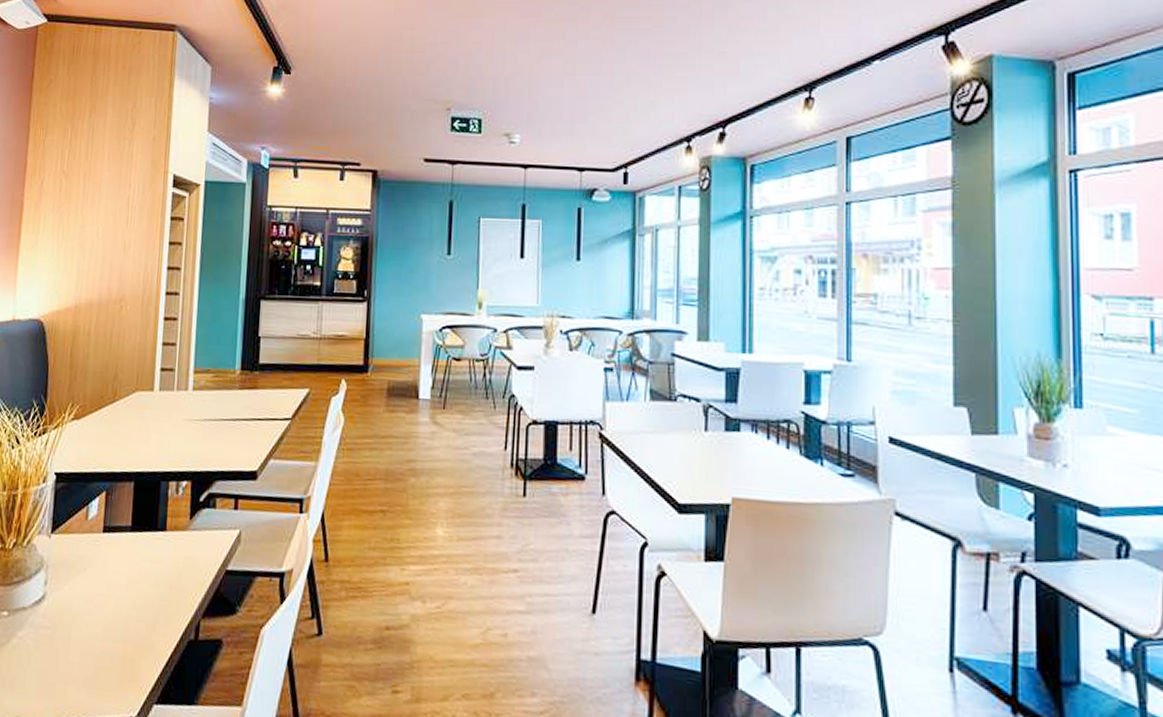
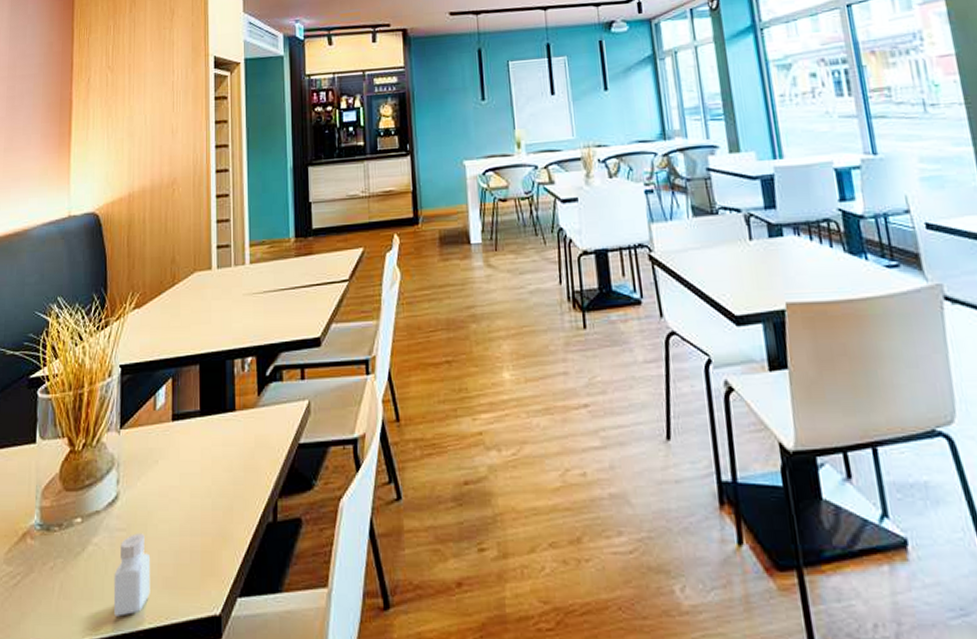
pepper shaker: none [34,633,73,707] -> present [113,533,151,617]

